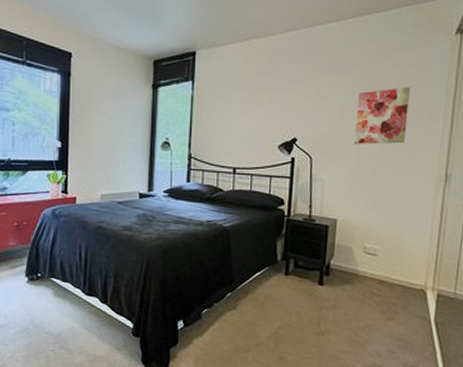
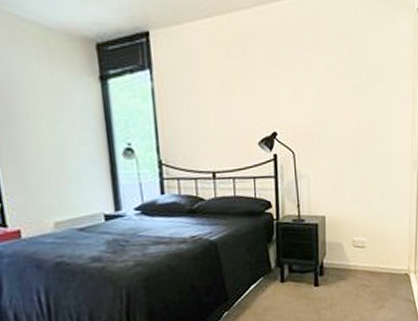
wall art: present [354,87,410,145] -> none [333,70,382,134]

